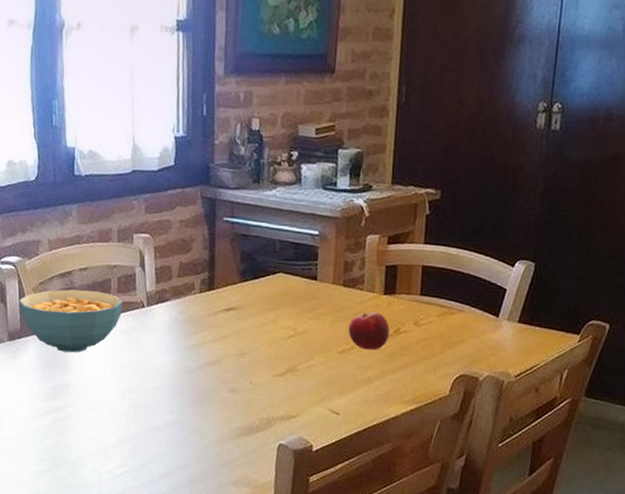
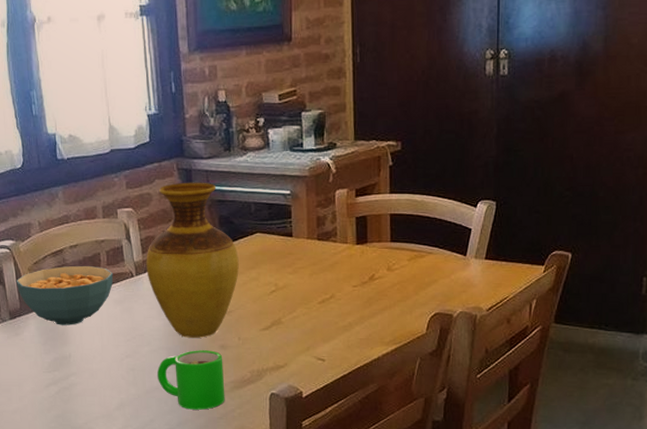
vase: none [158,212,258,379] -> present [146,182,239,338]
mug: none [160,391,232,455] -> present [157,350,225,410]
fruit: present [348,312,390,350] -> none [326,262,365,298]

